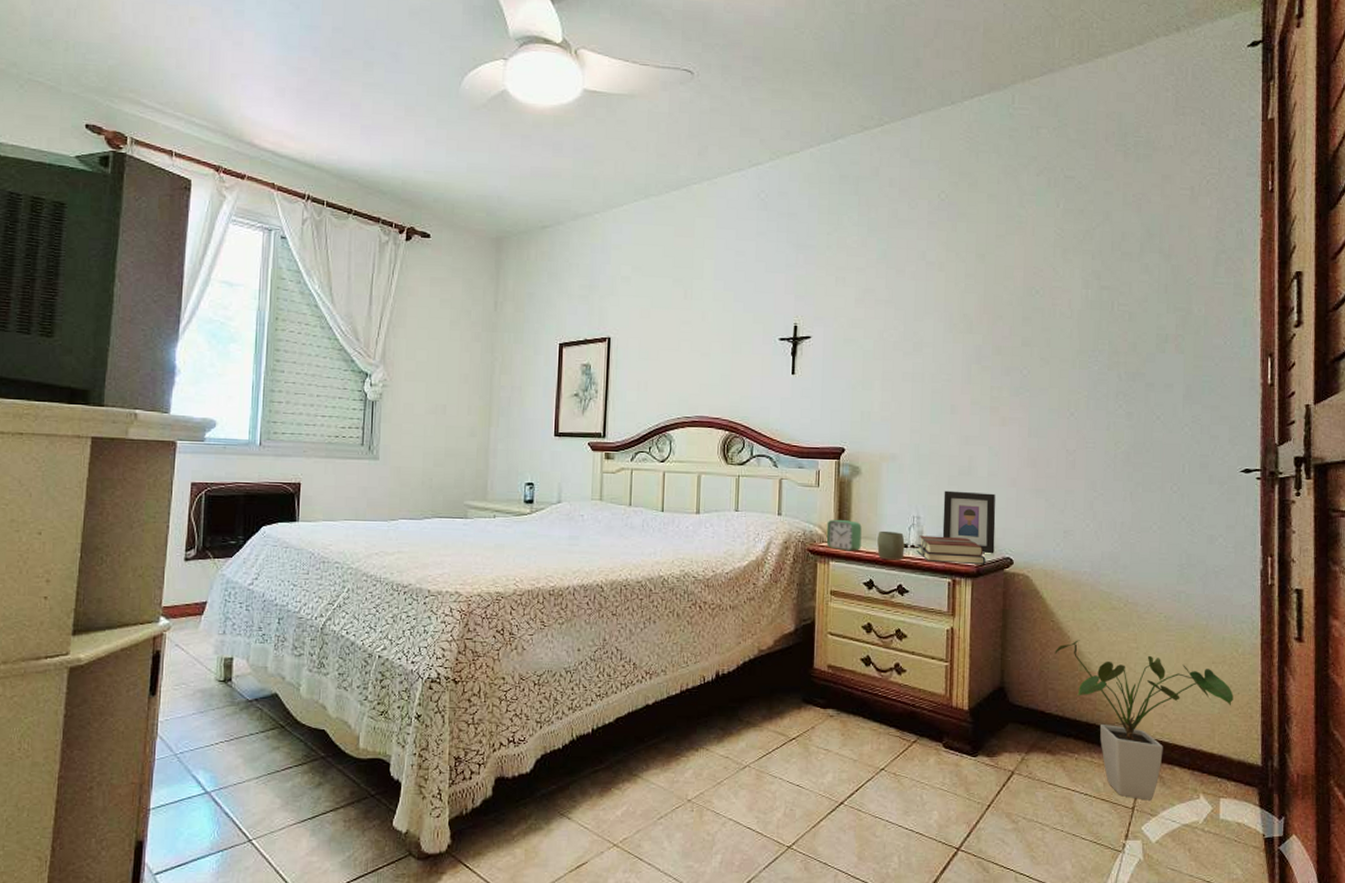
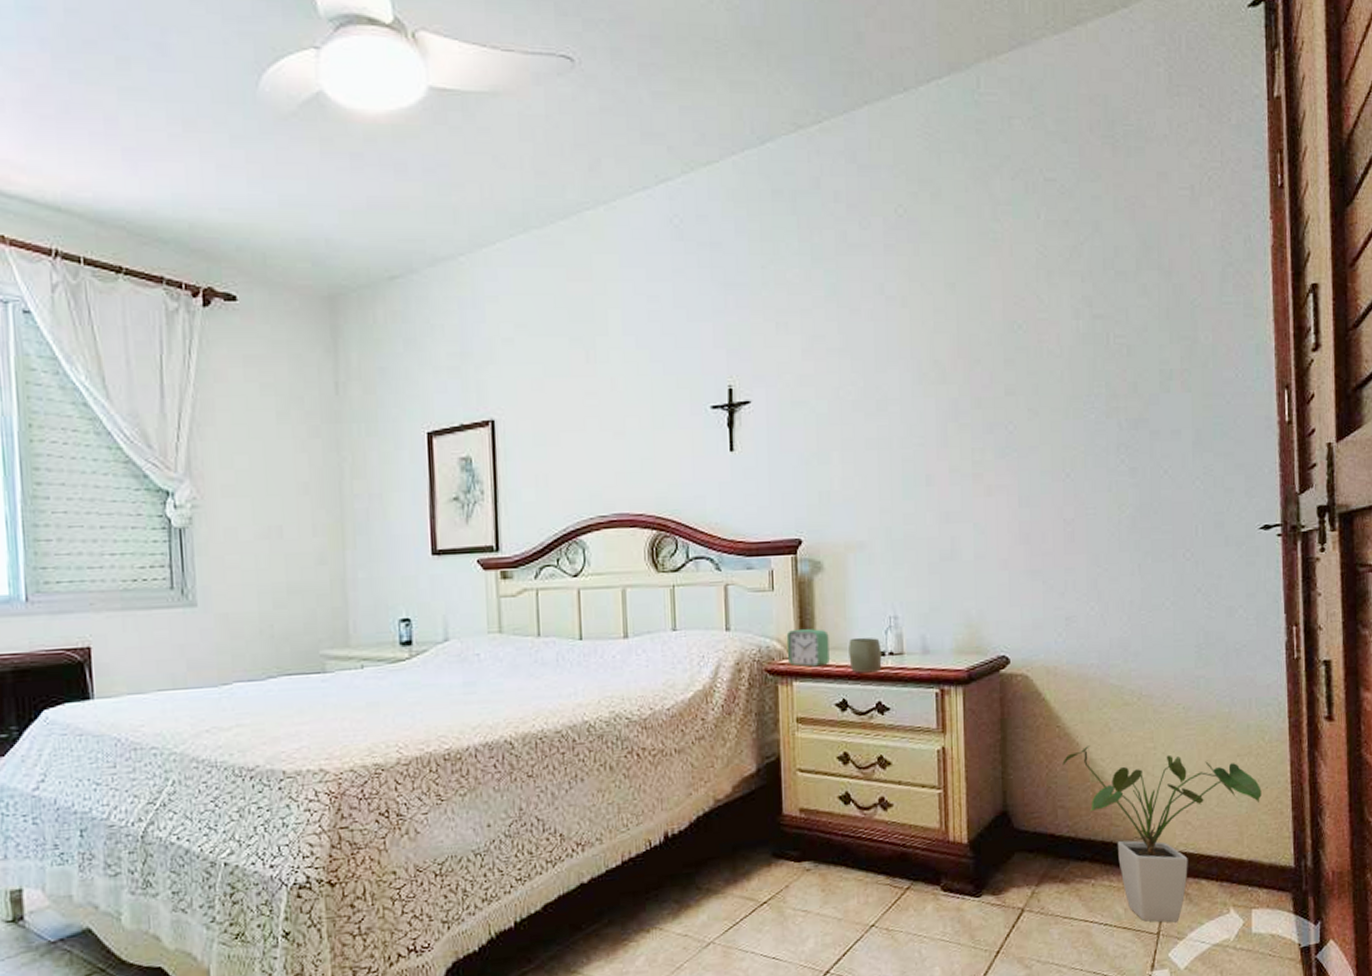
books: present [917,535,986,565] -> none [896,637,978,670]
picture frame: present [942,490,995,554] -> none [924,580,987,654]

